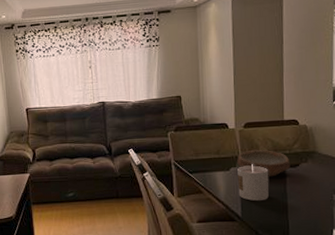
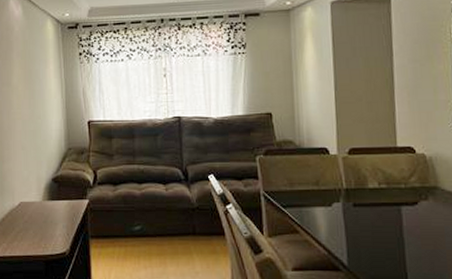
bowl: present [237,149,291,177] -> none [341,181,407,217]
candle: present [237,163,269,201] -> none [341,198,381,246]

